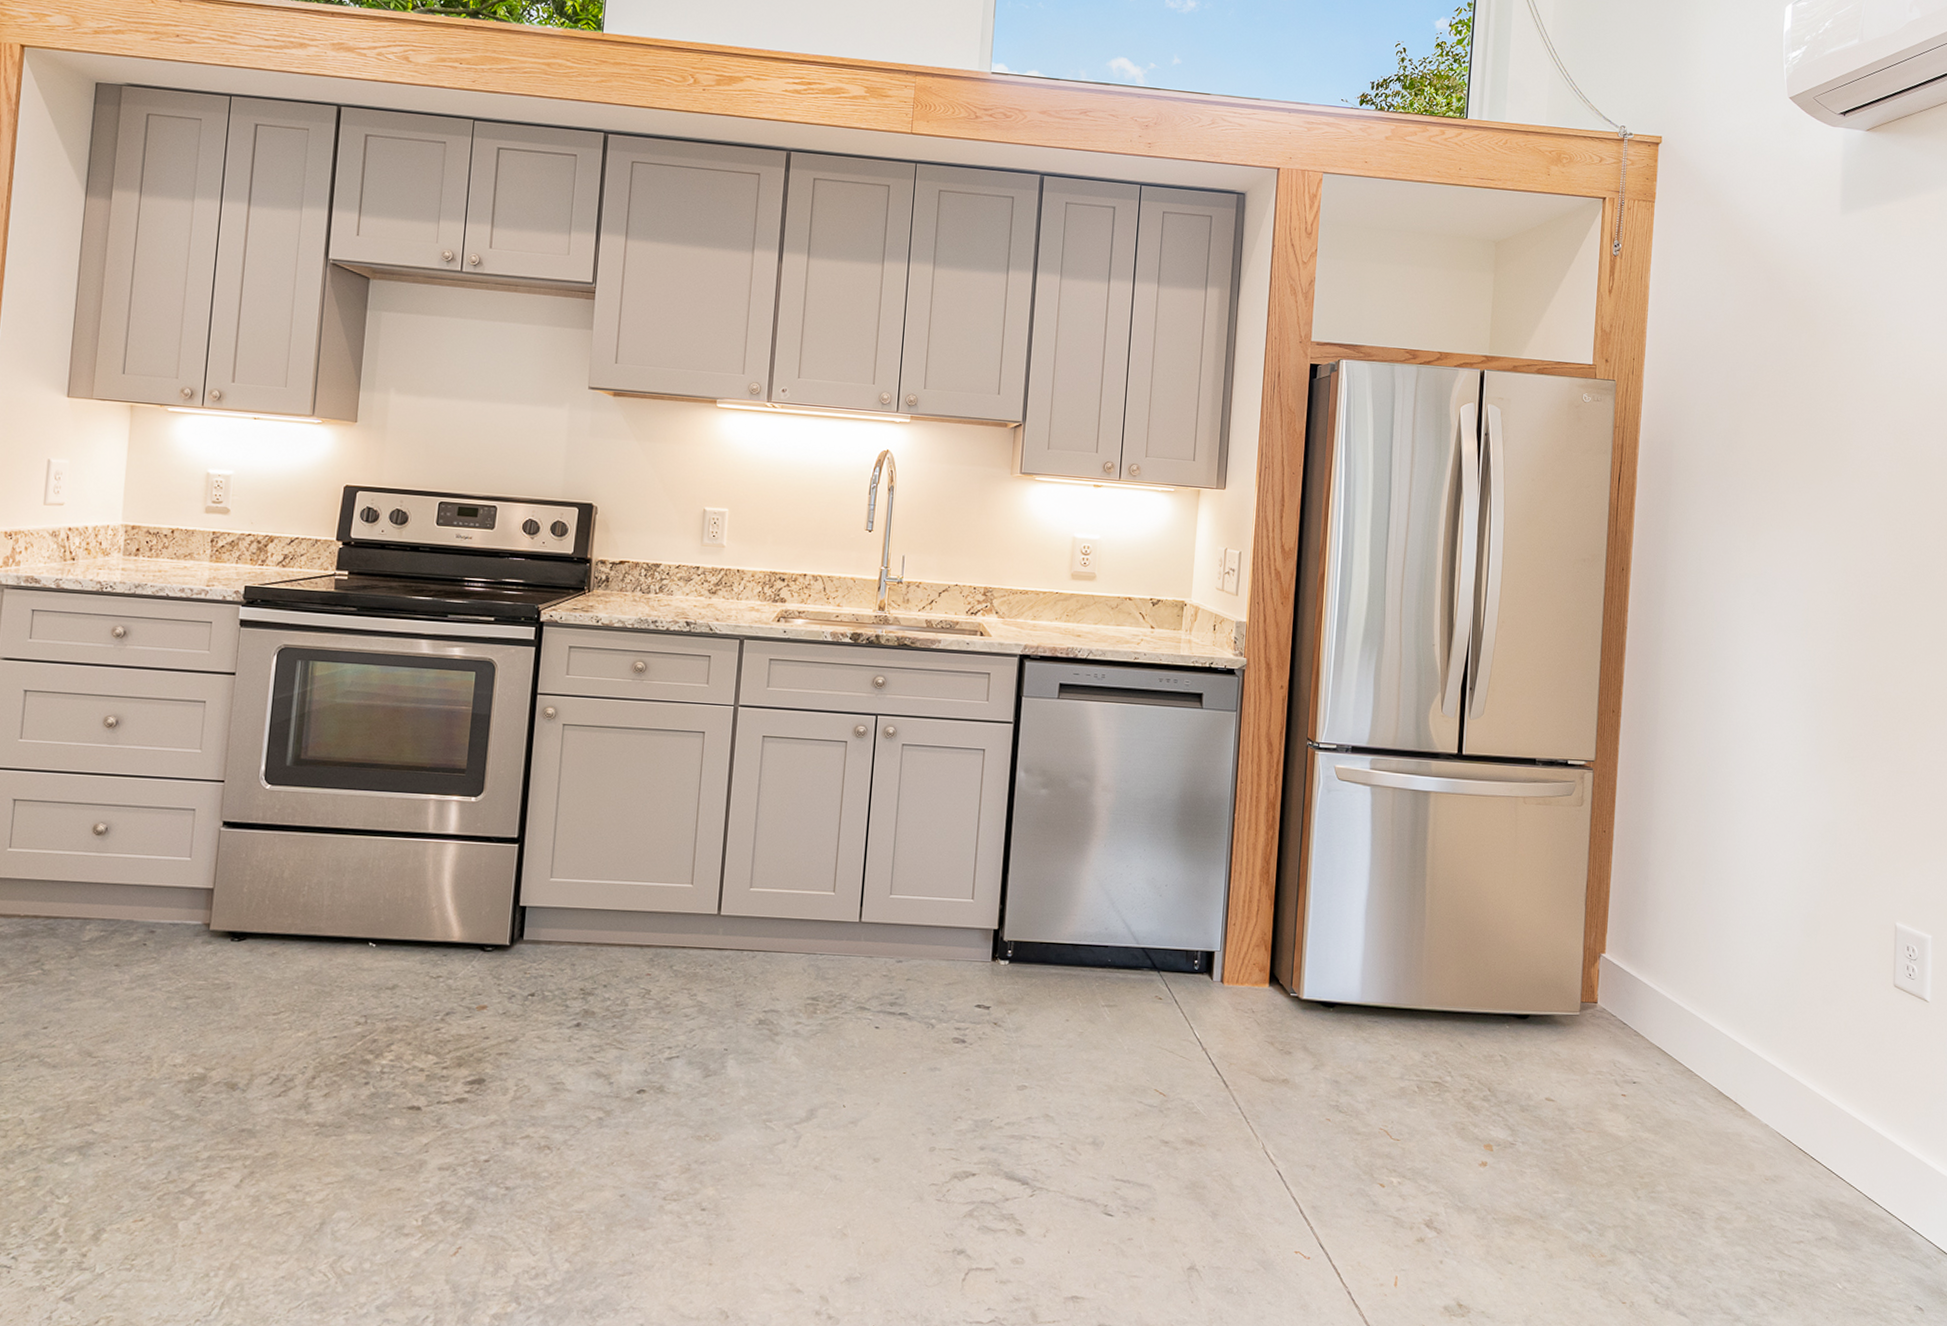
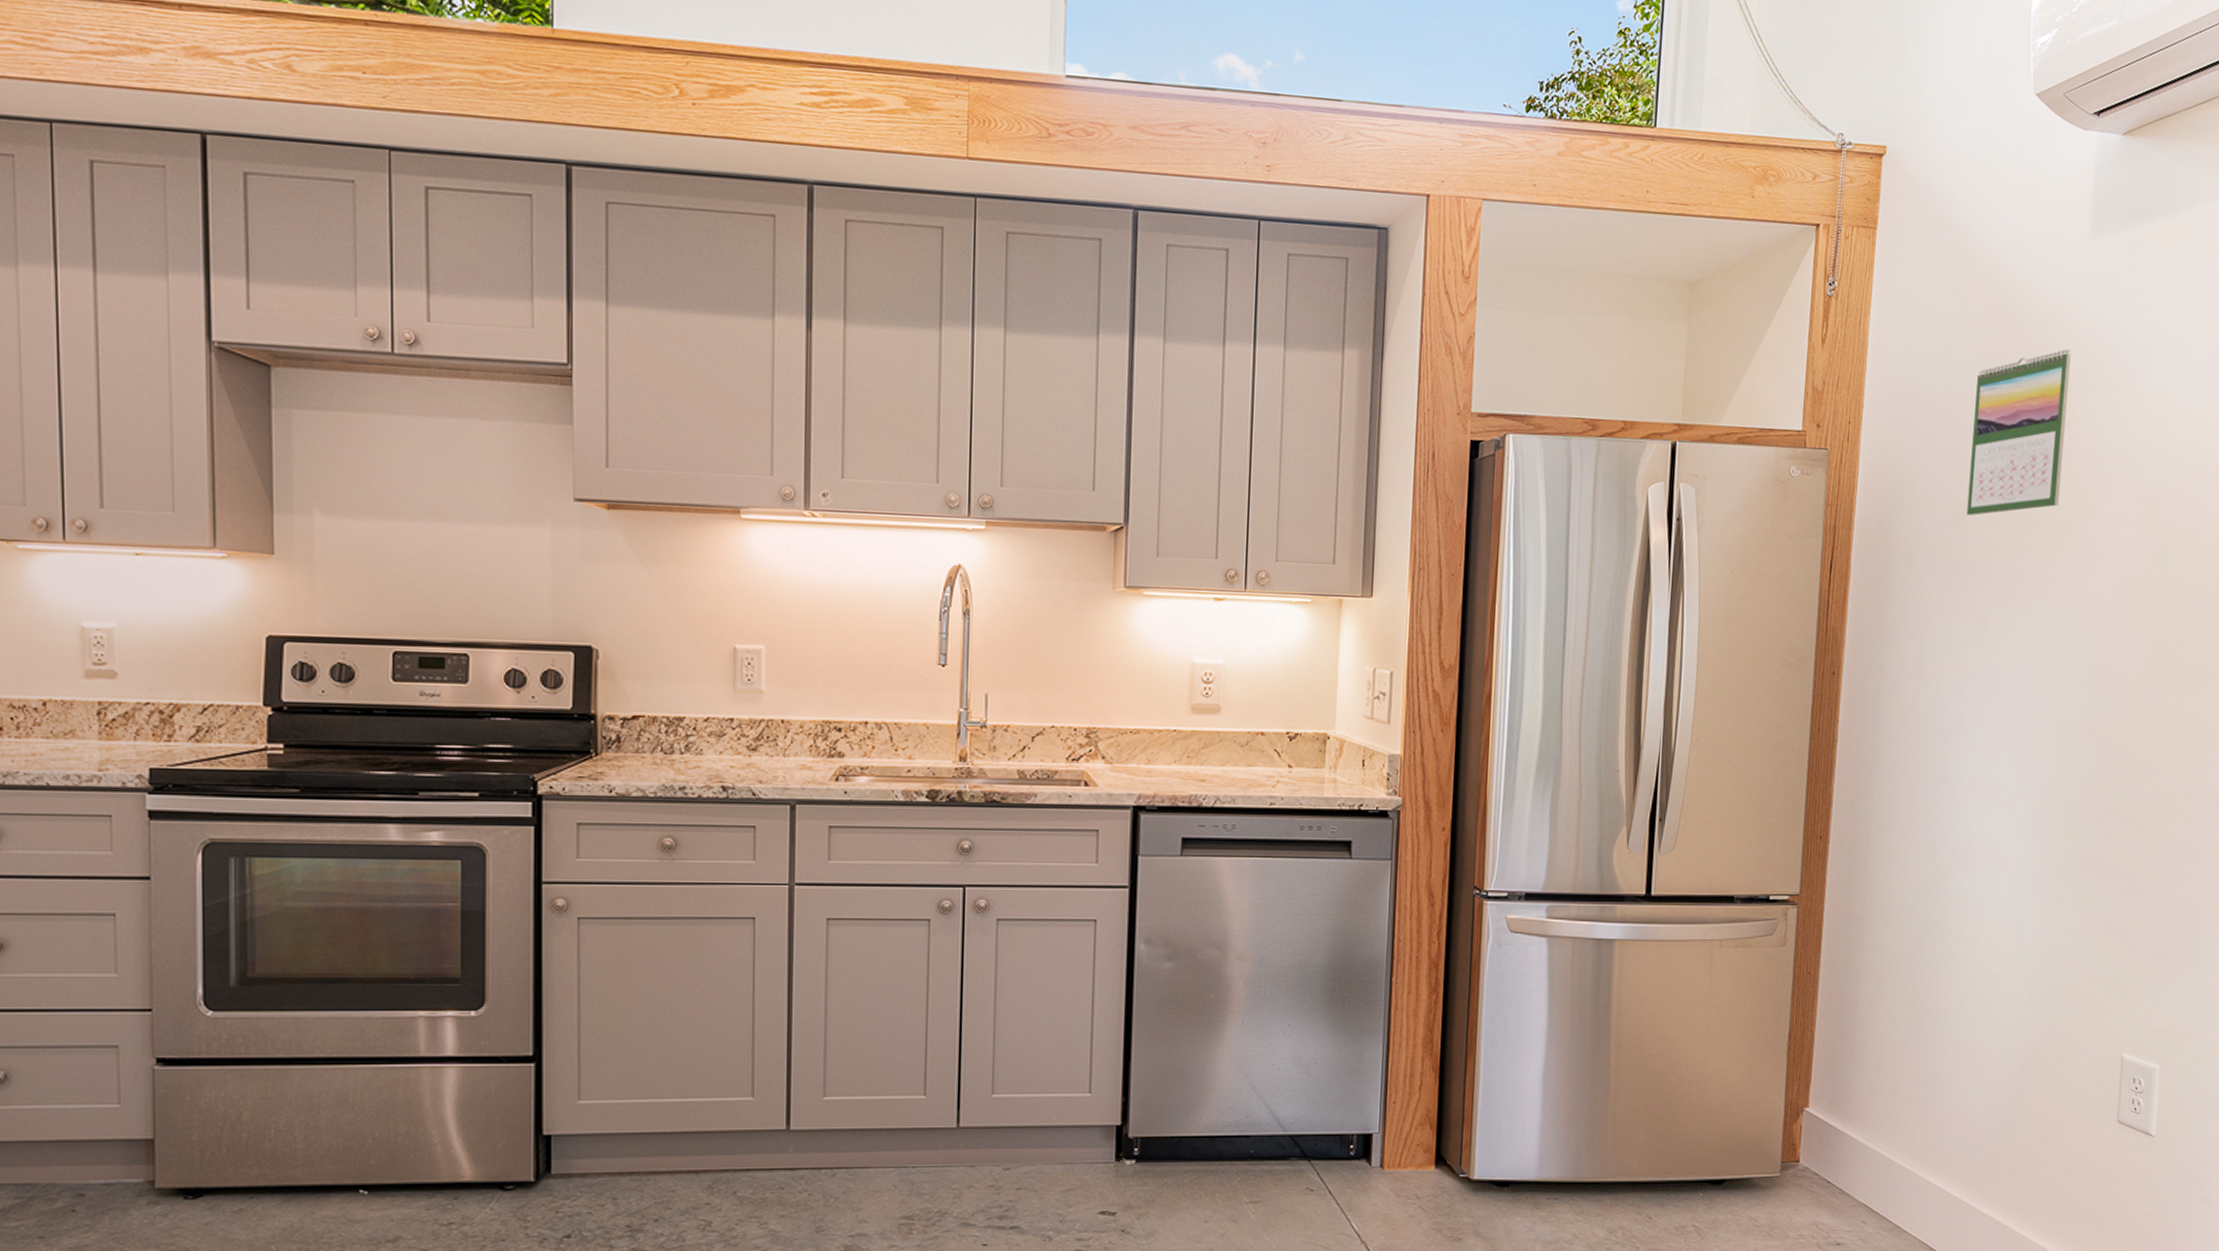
calendar: none [1738,303,1827,440] -> present [1966,349,2071,515]

